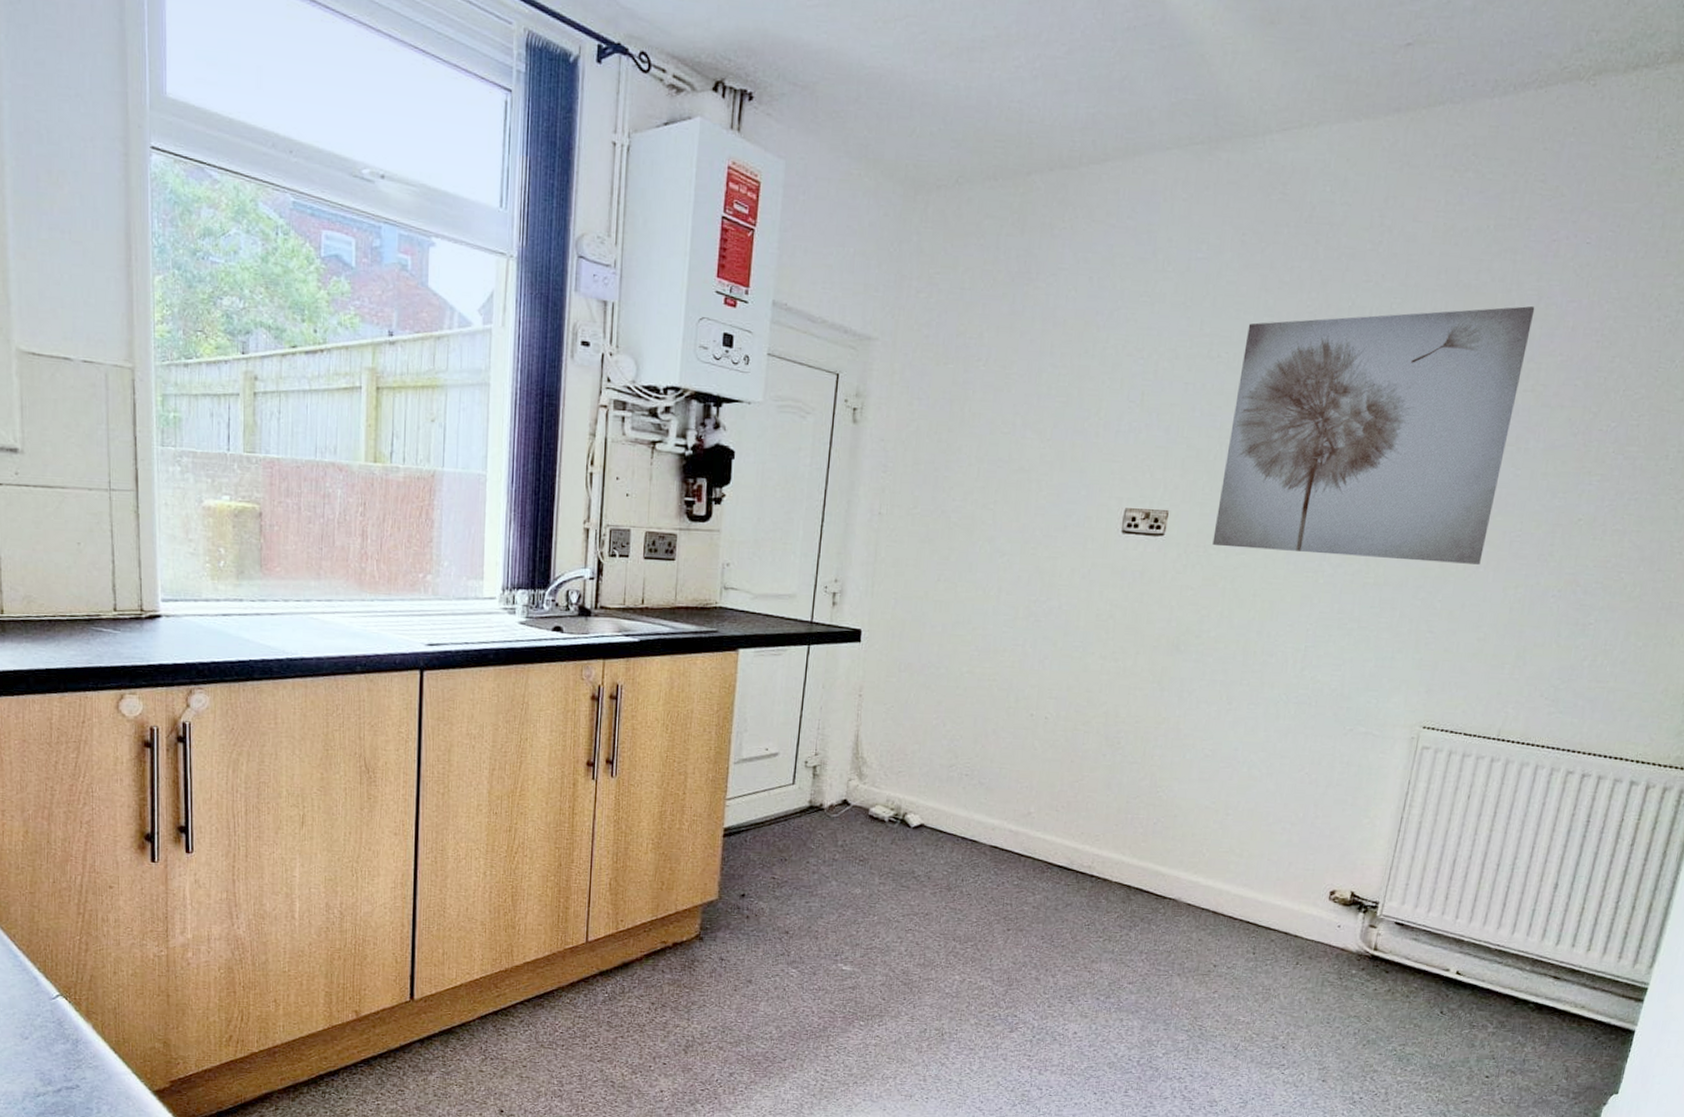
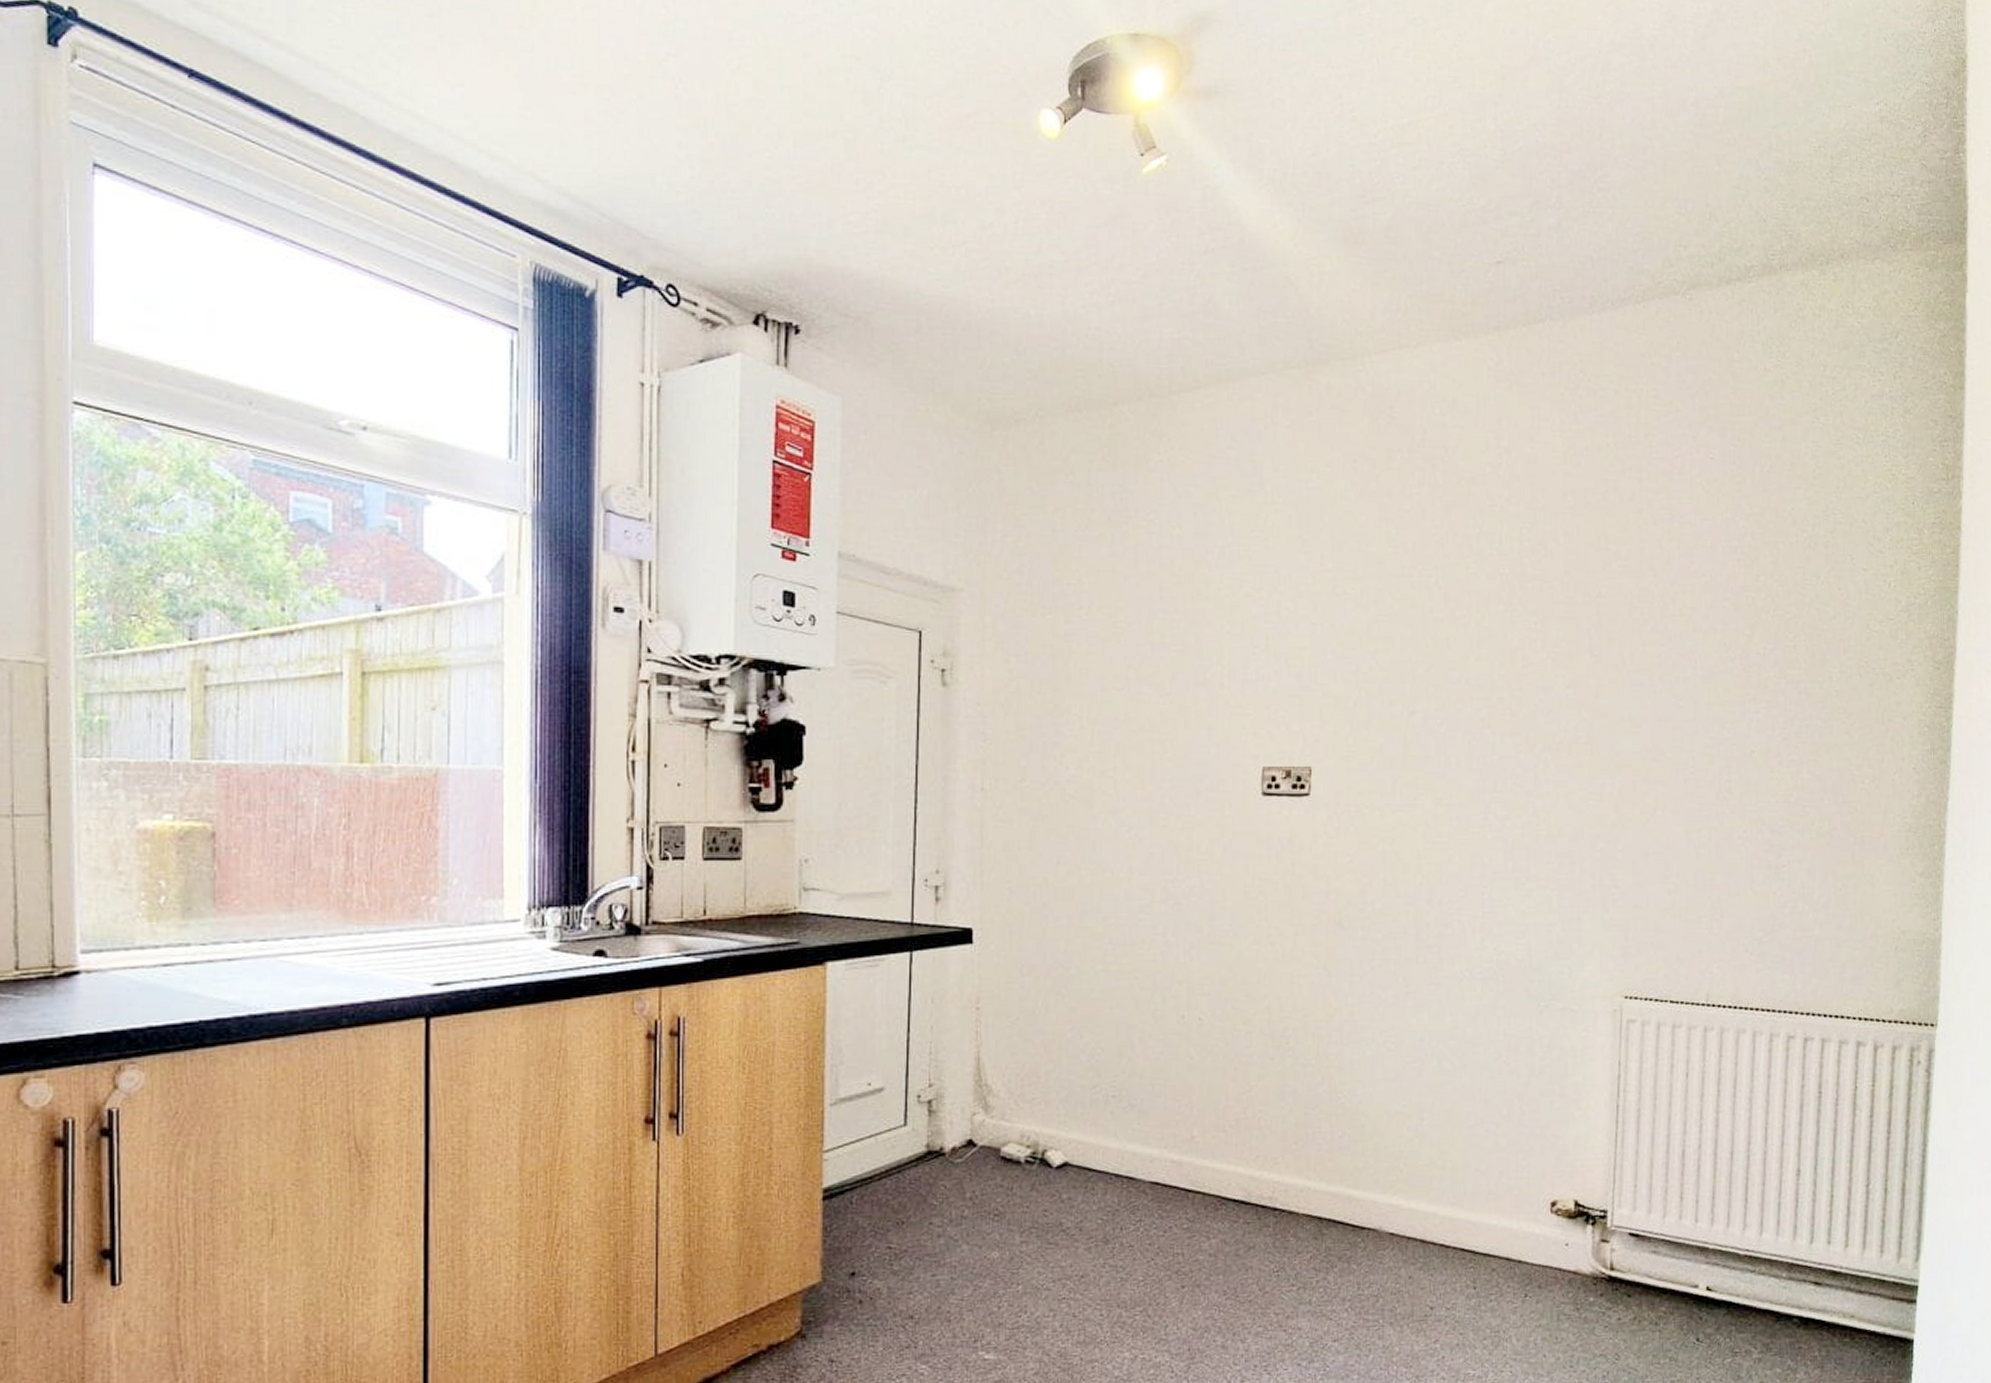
wall art: present [1212,305,1535,565] -> none [1364,525,1670,807]

